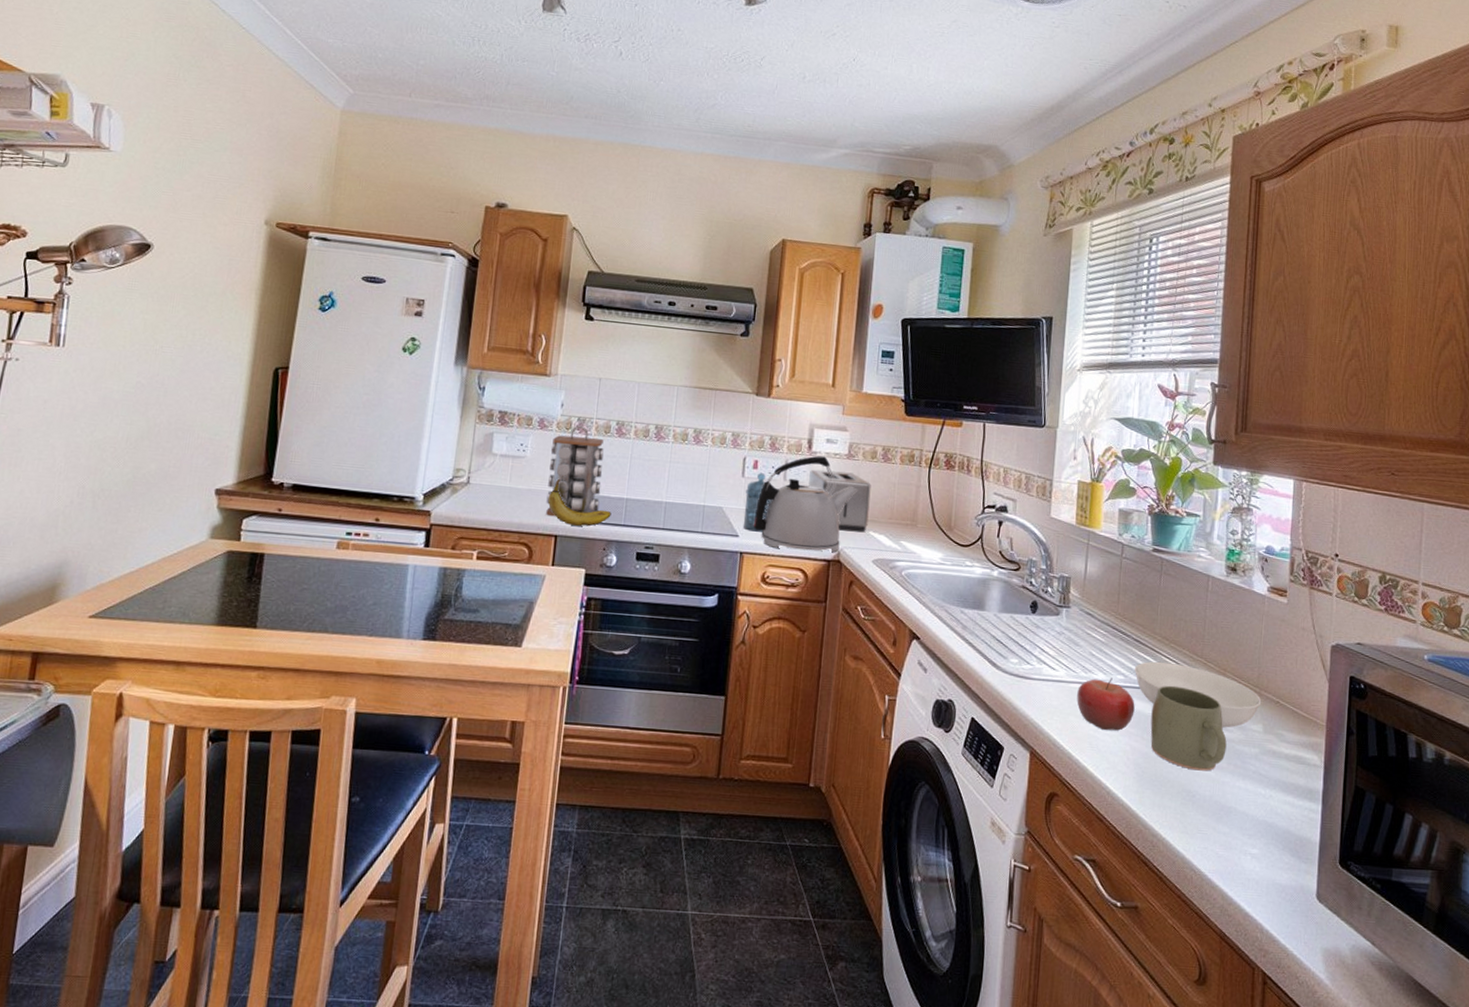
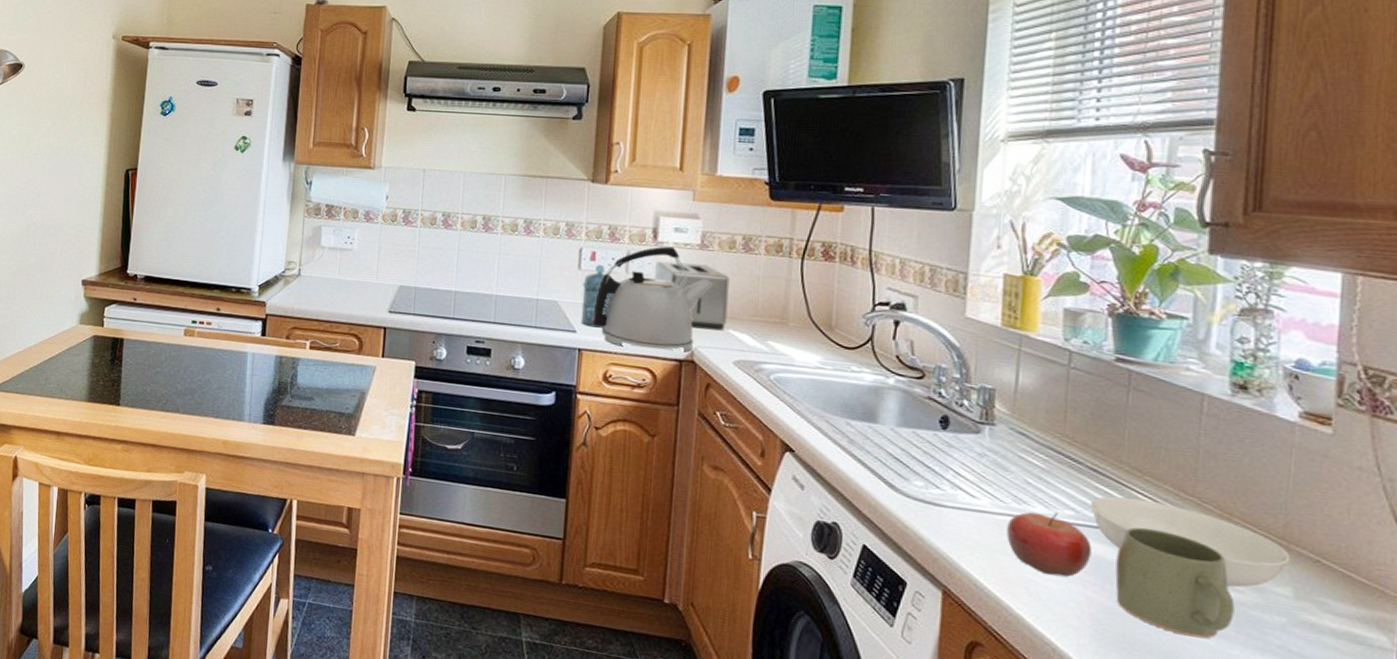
spice rack: present [546,425,605,517] -> none [374,217,431,309]
fruit: present [547,478,612,526] -> none [376,270,440,319]

